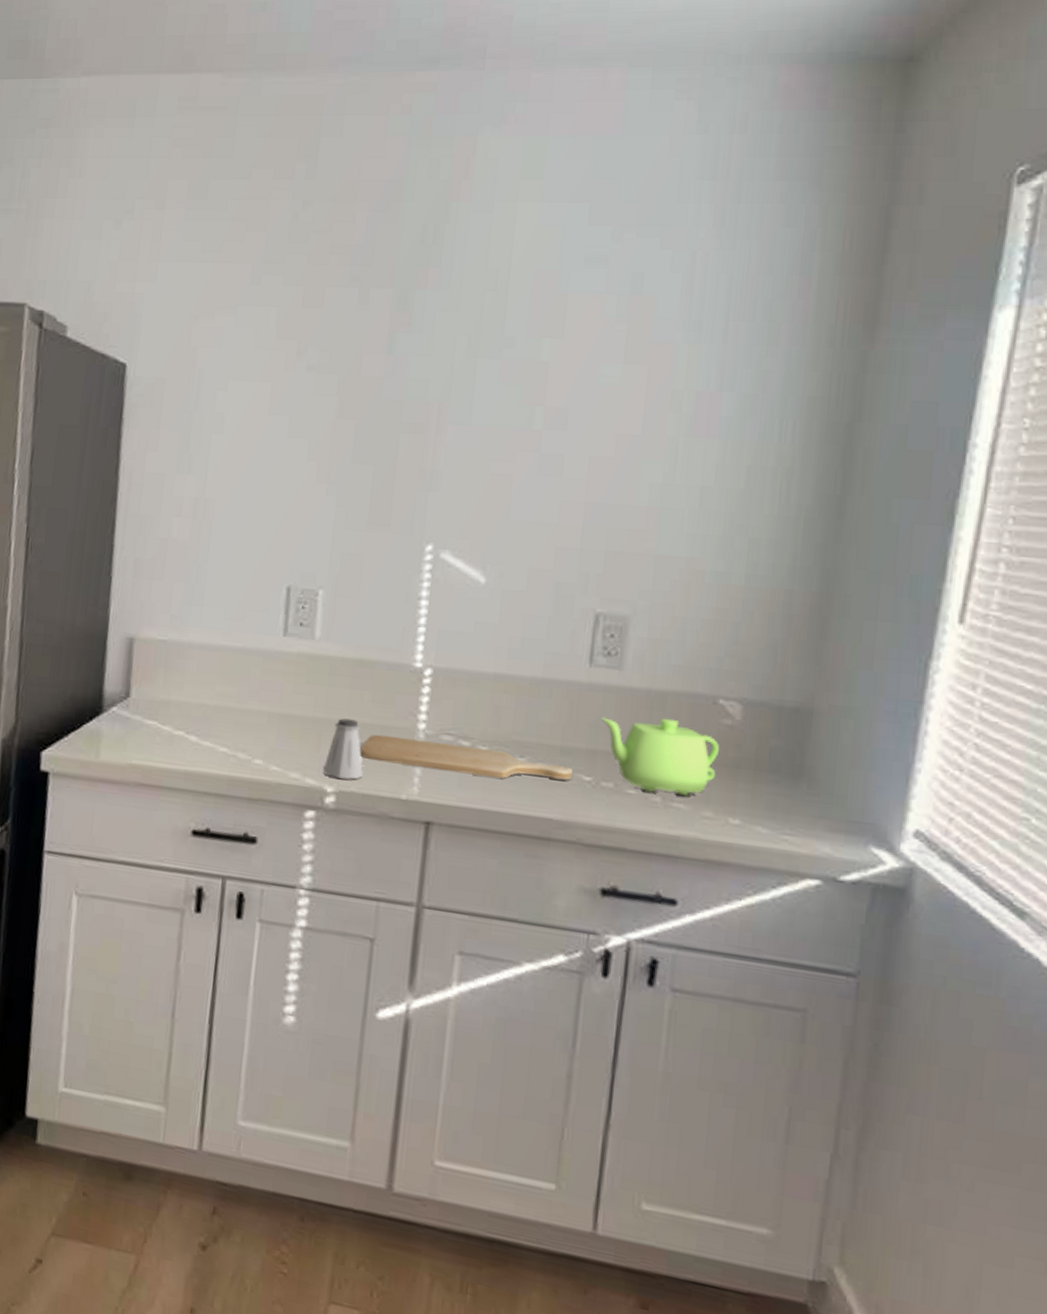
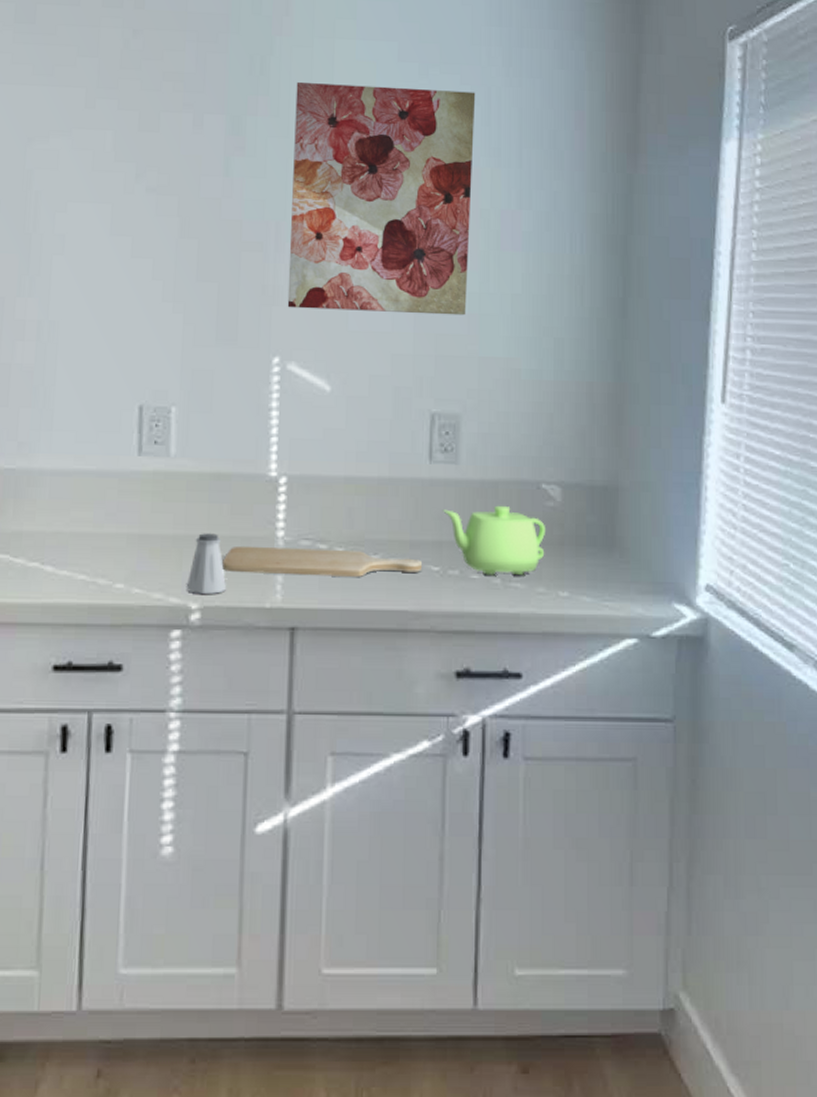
wall art: none [445,251,678,509] -> present [287,81,476,316]

